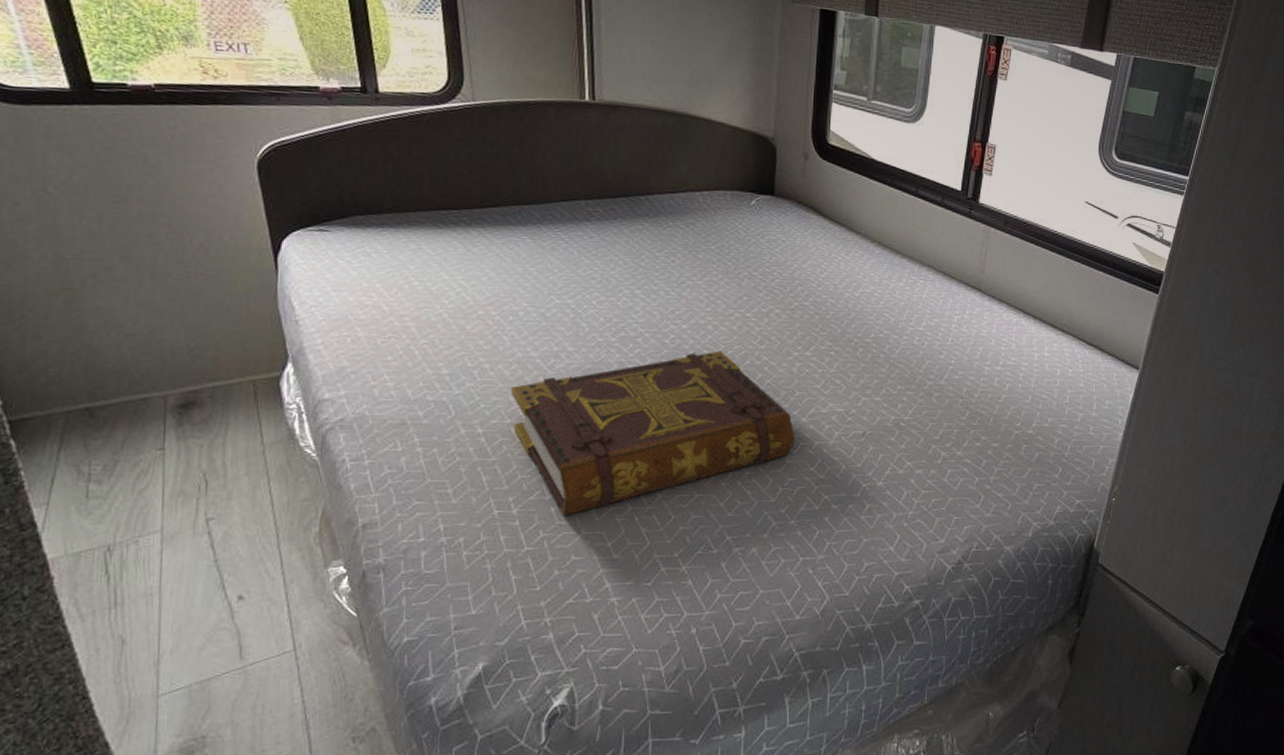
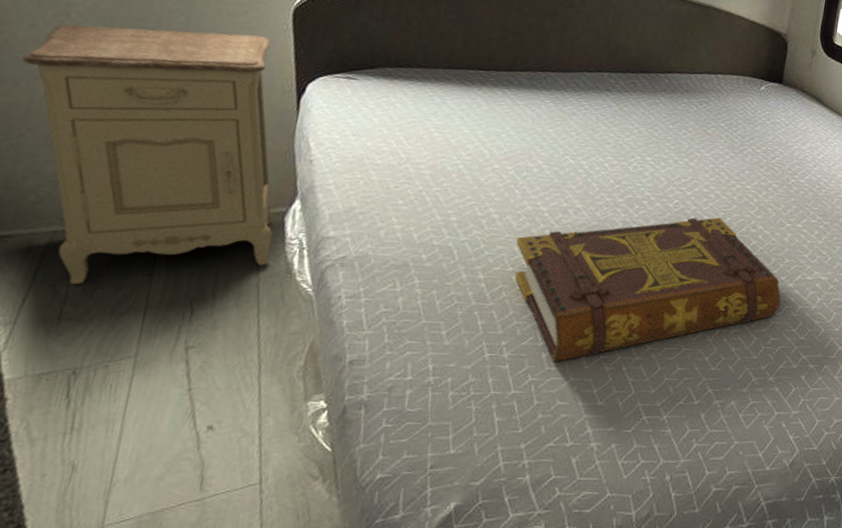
nightstand: none [11,193,272,464] -> present [22,24,273,285]

